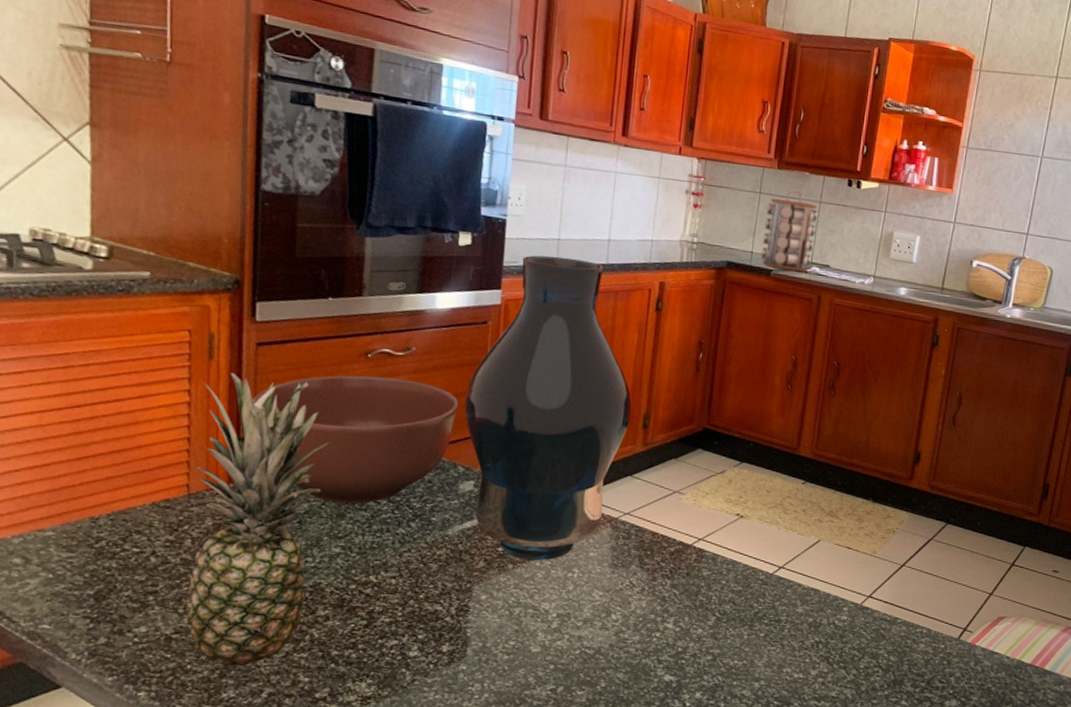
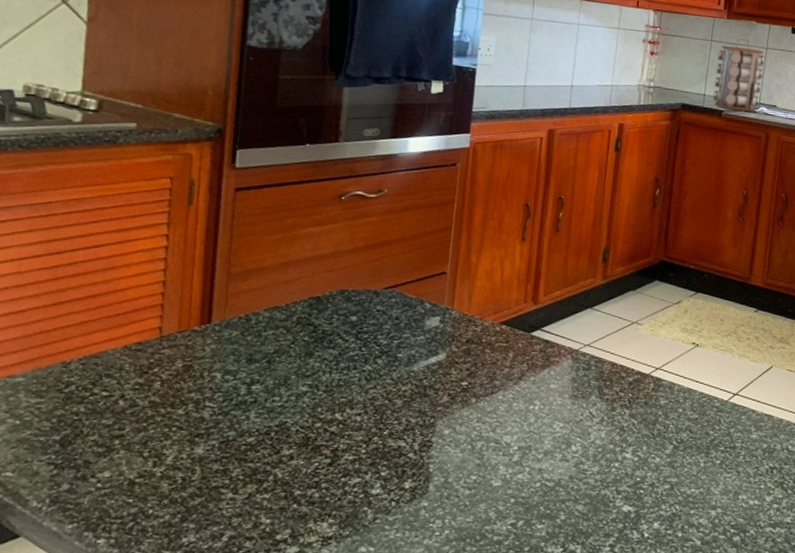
fruit: present [187,372,329,666] -> none [152,217,301,509]
bowl: present [253,375,459,504] -> none [229,217,428,343]
vase: present [464,255,632,560] -> none [432,101,593,393]

